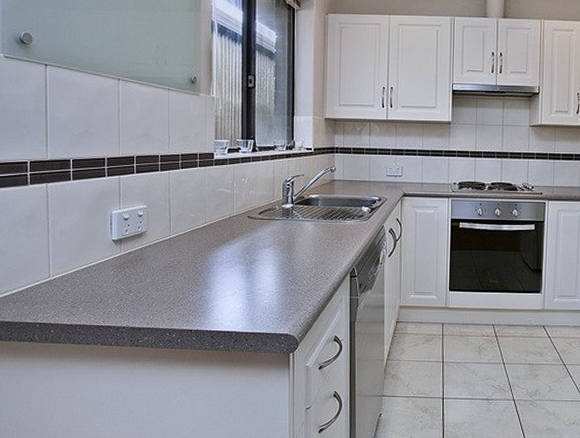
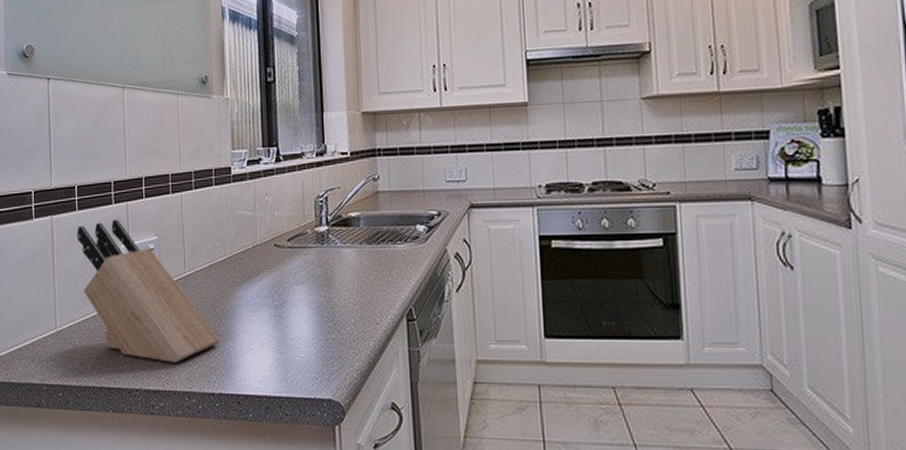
knife block: none [71,189,198,306] -> present [77,219,219,363]

